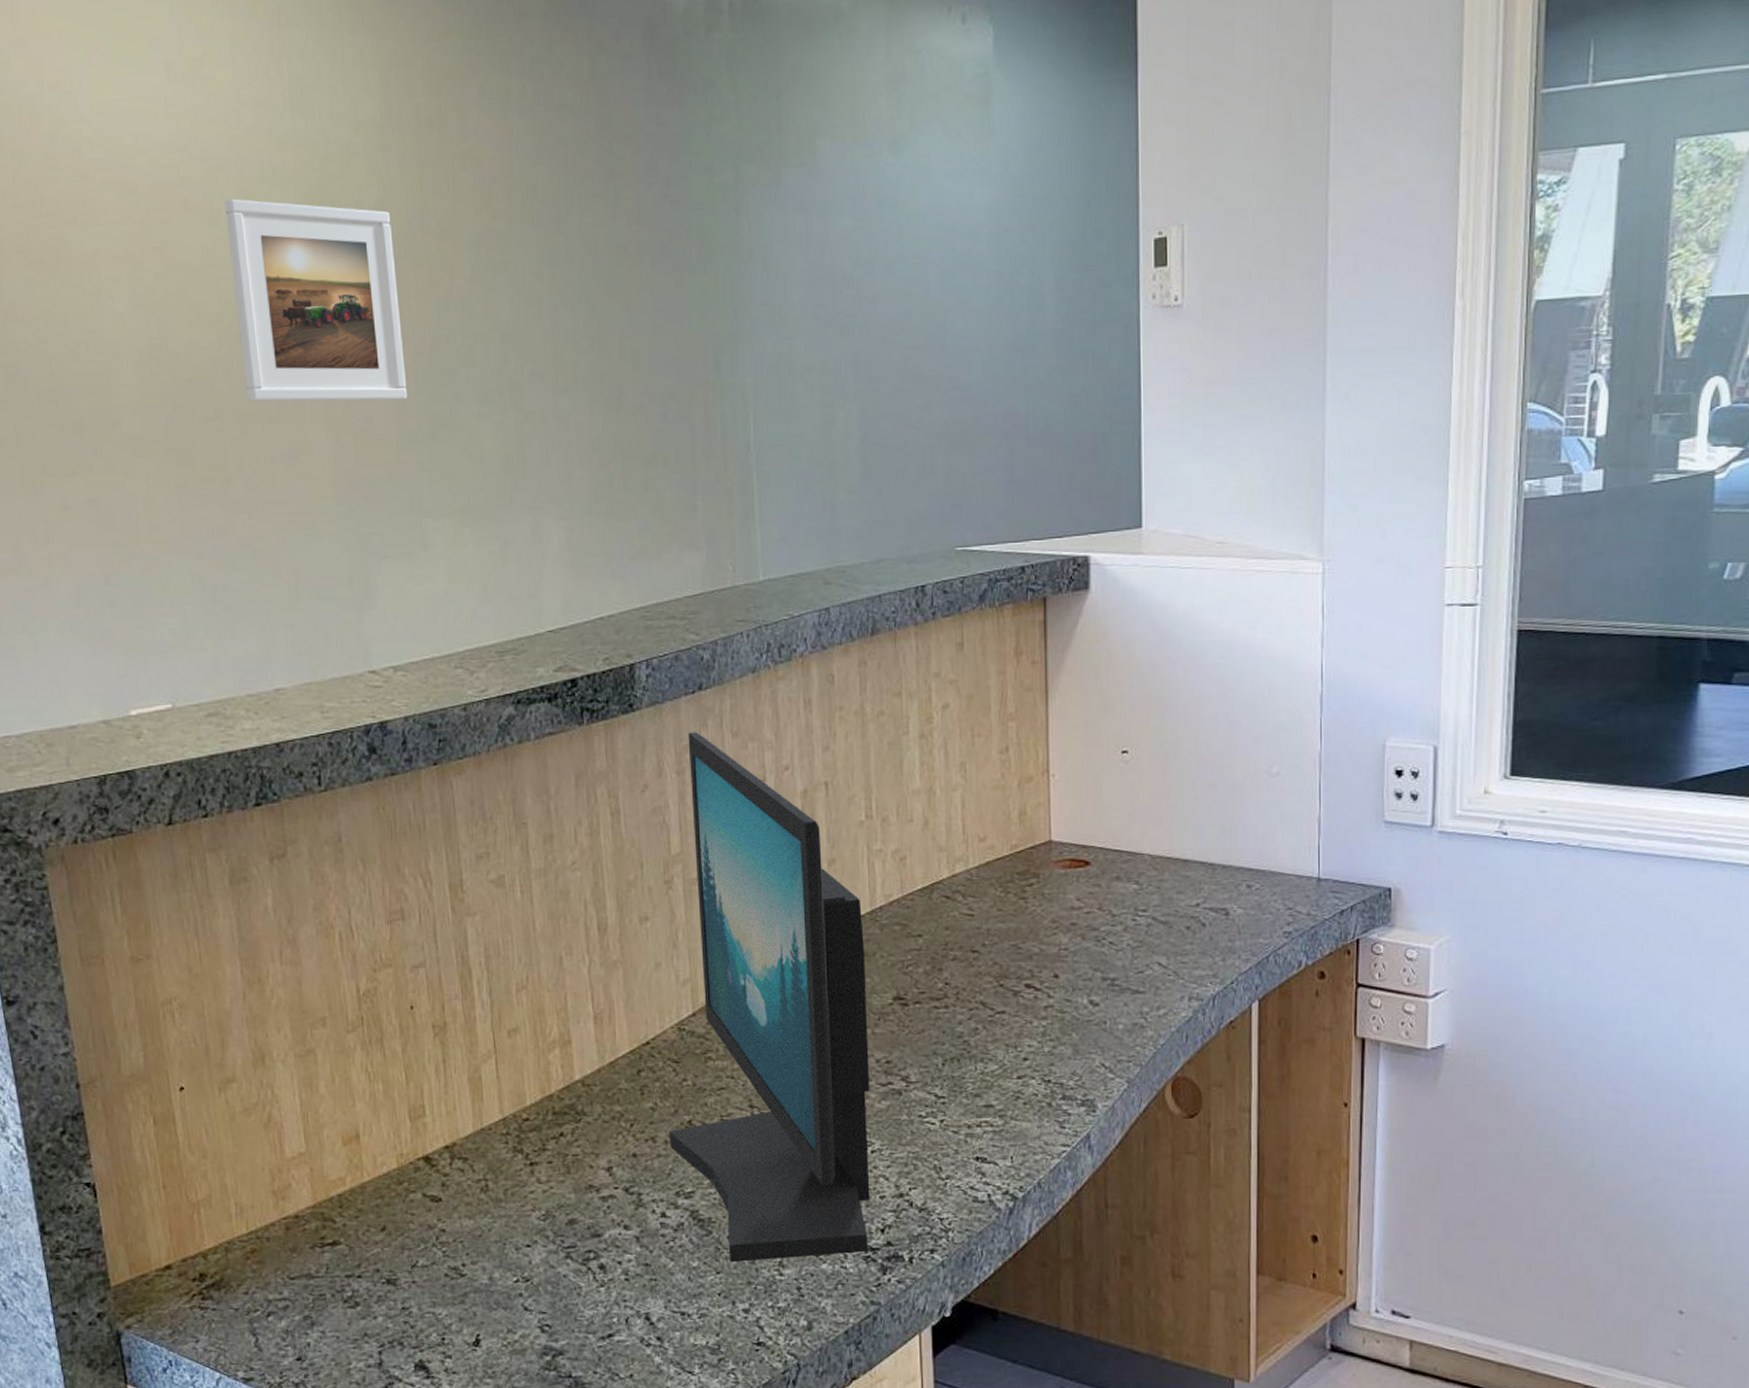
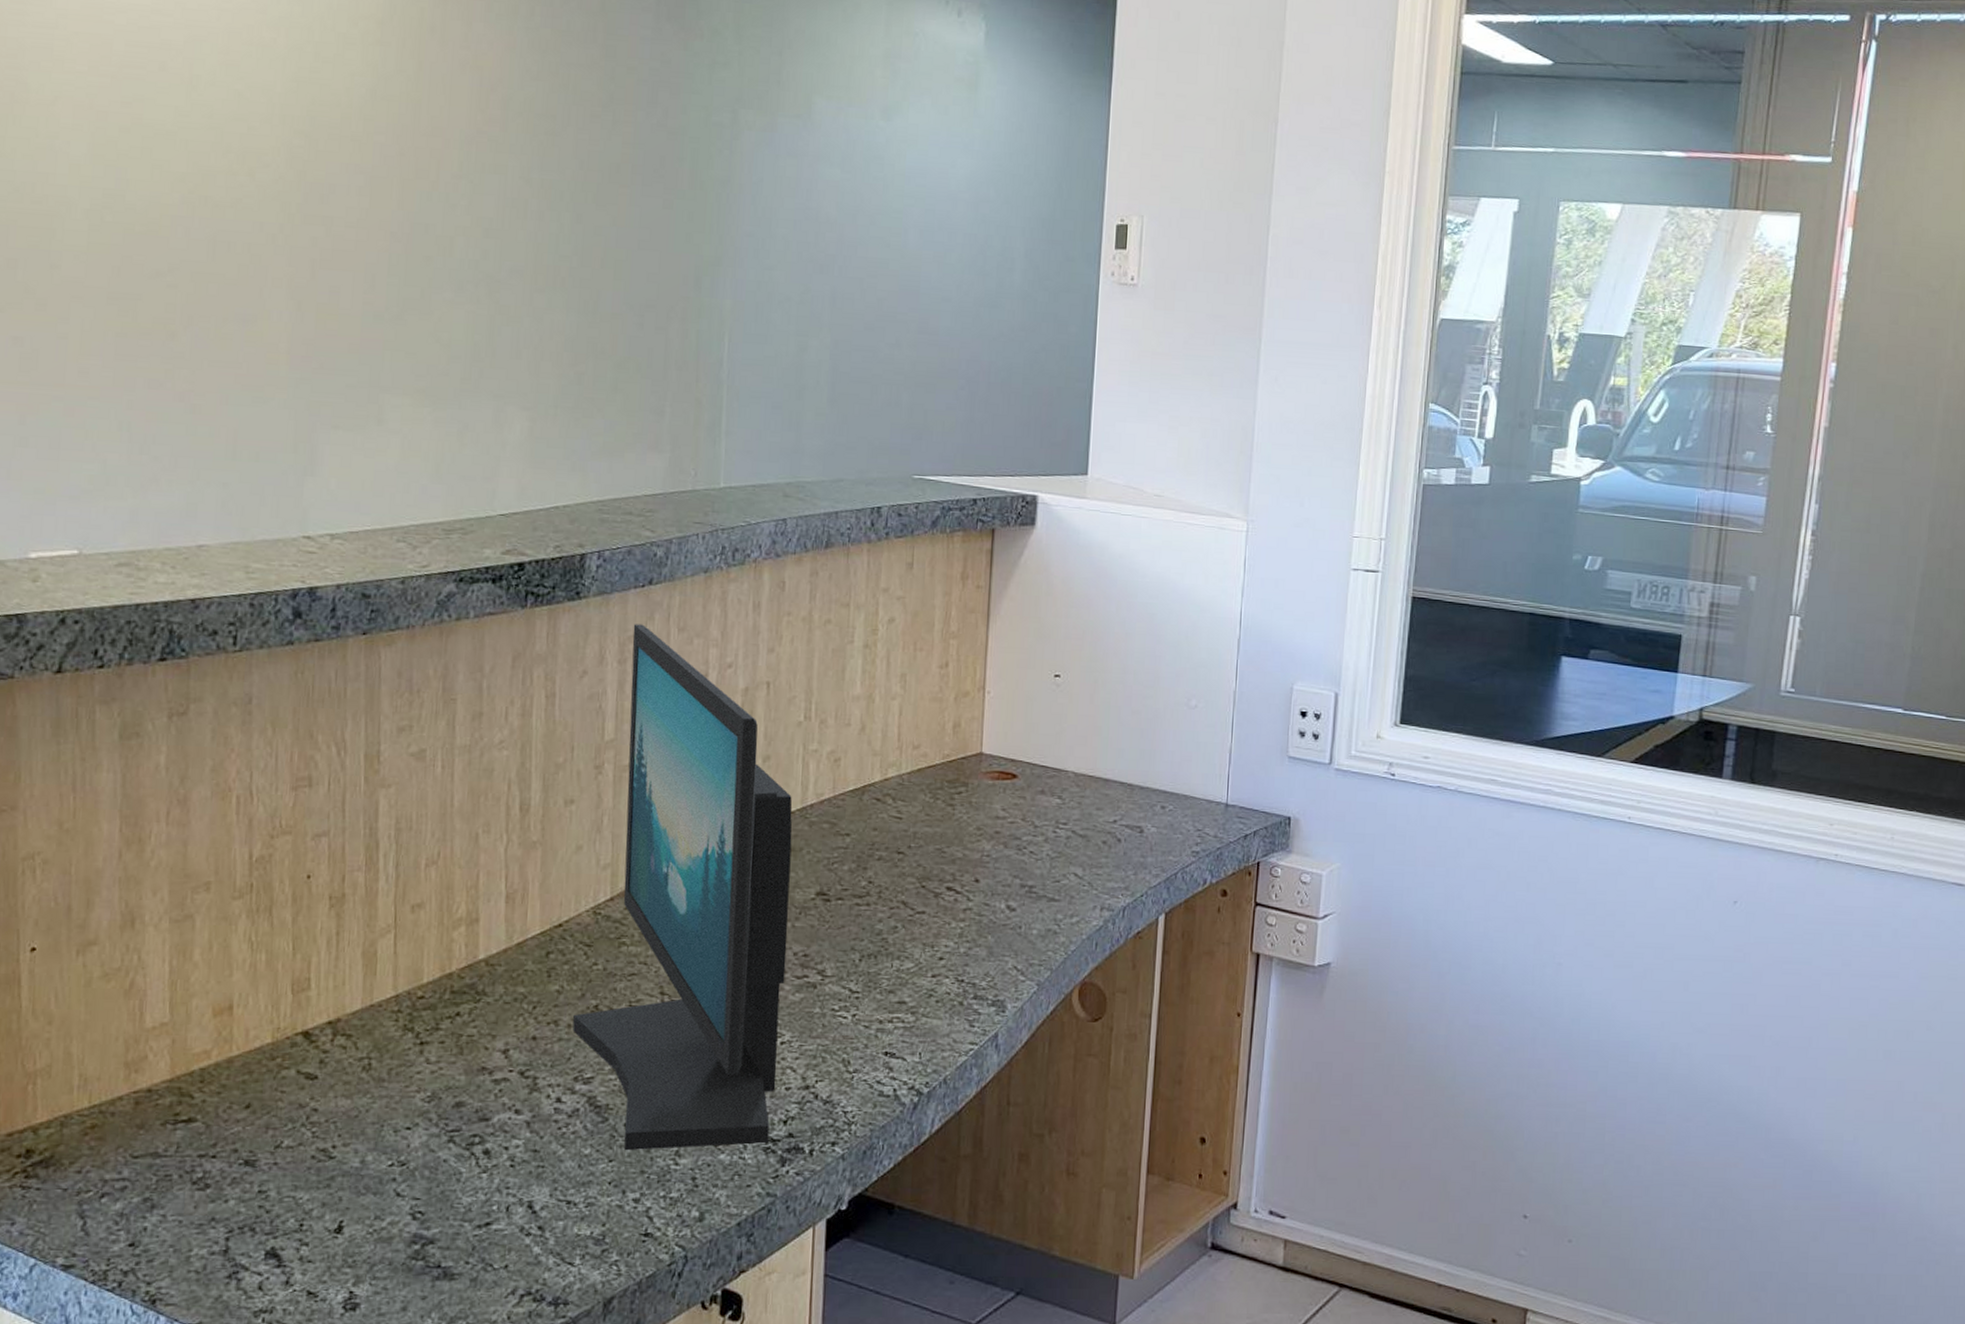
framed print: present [225,198,408,402] -> none [205,67,382,279]

